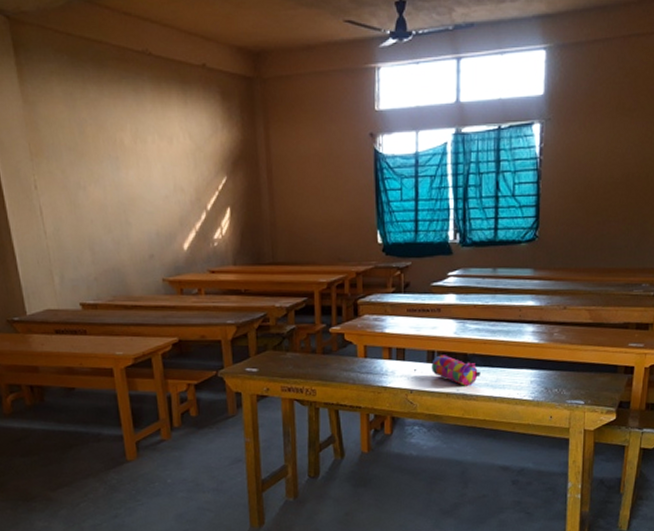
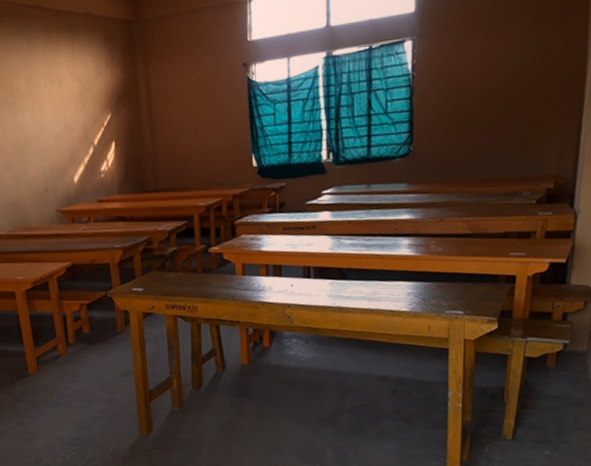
pencil case: present [432,355,481,386] -> none [308,270,357,300]

